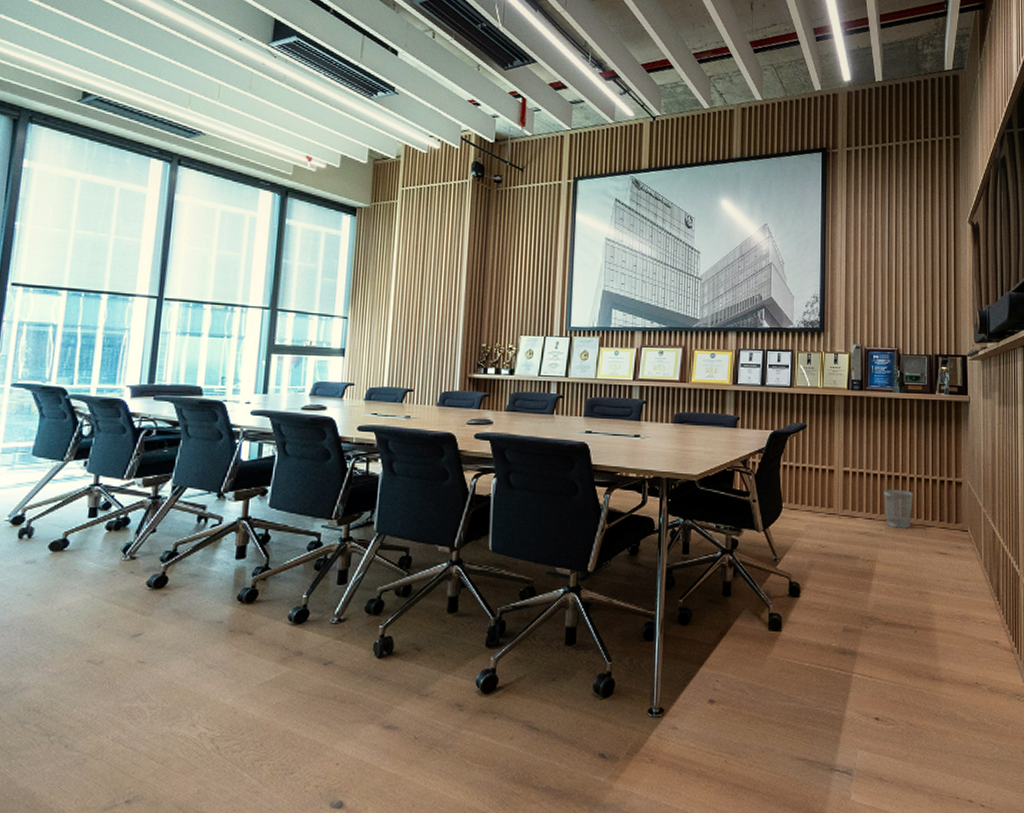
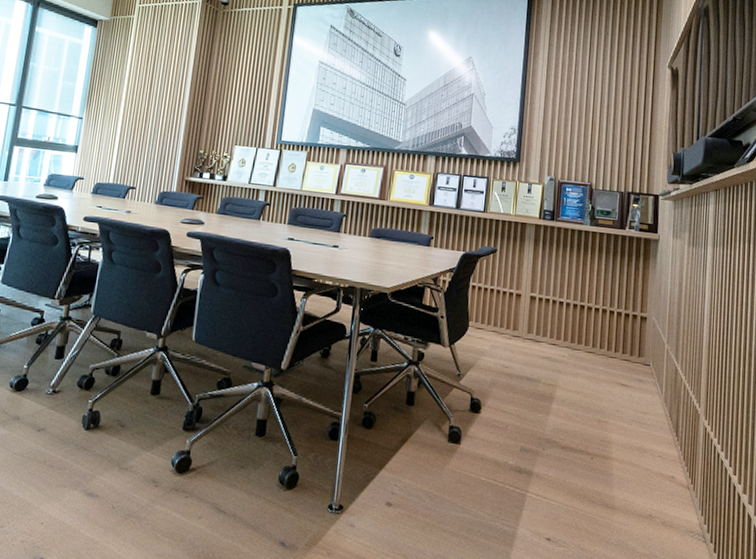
wastebasket: present [884,489,913,528] -> none [568,317,597,357]

